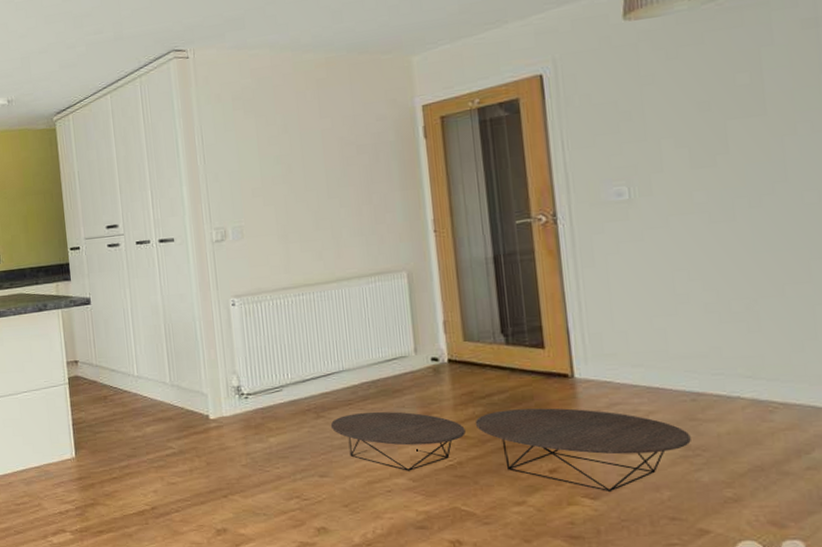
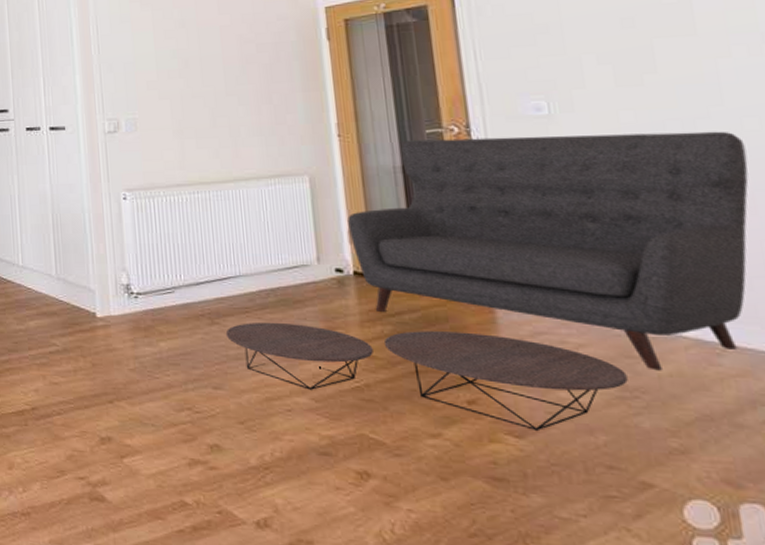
sofa: none [442,205,806,430] -> present [347,131,749,371]

